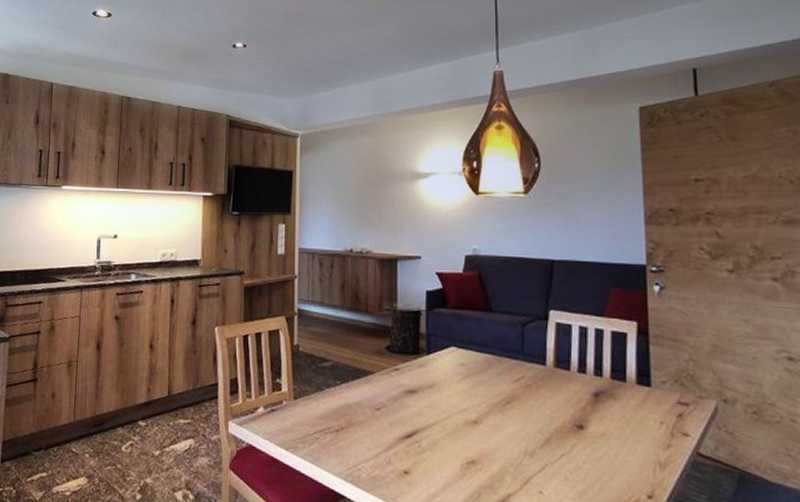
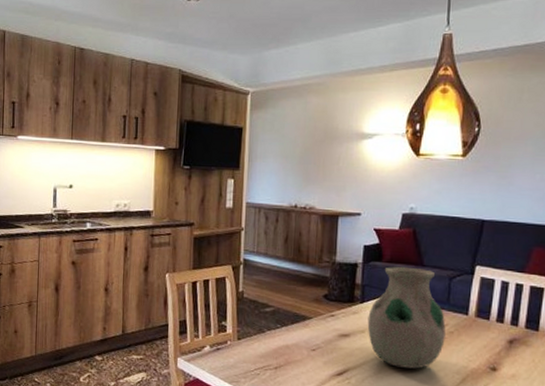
vase: none [435,312,523,429] -> present [367,266,446,369]

